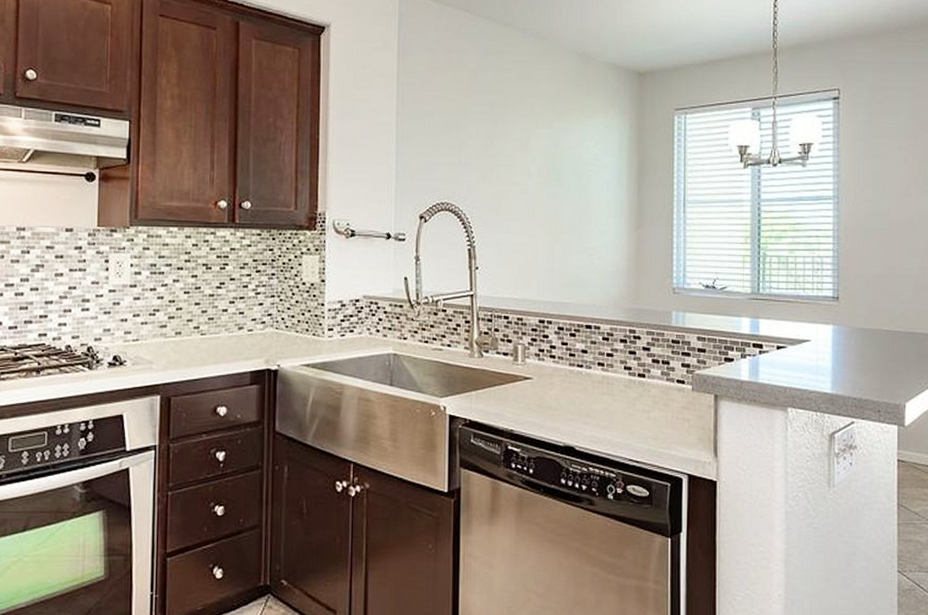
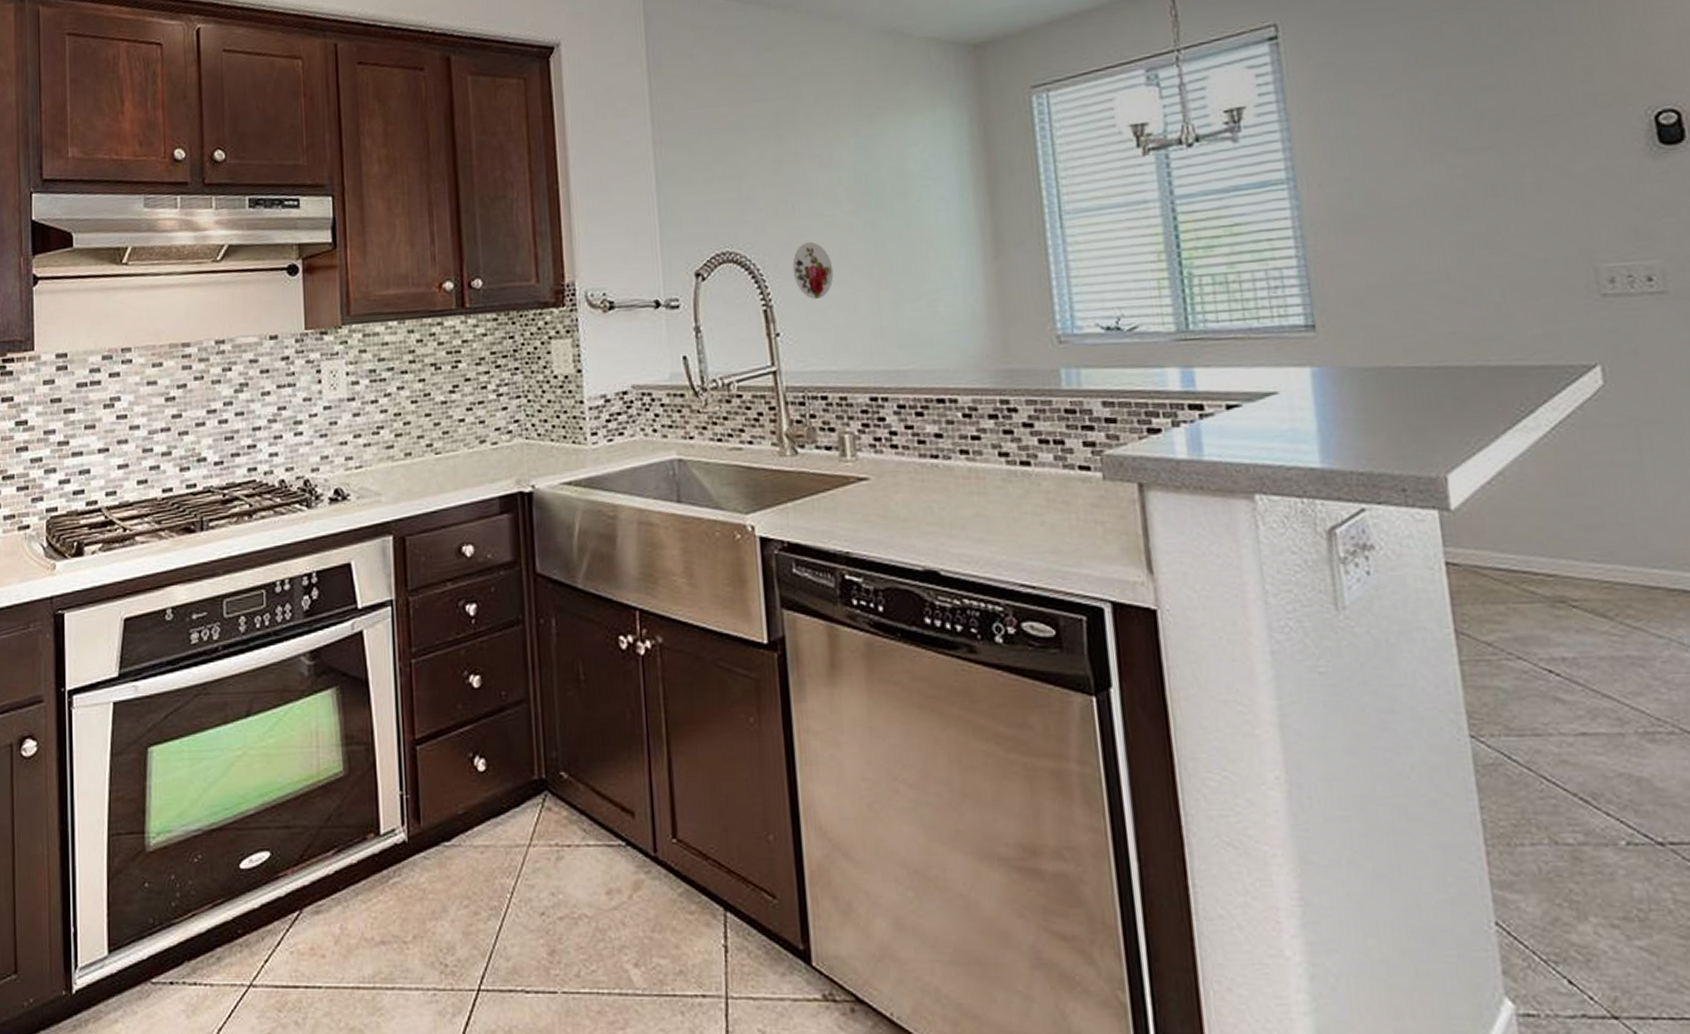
decorative plate: none [492,202,522,245] -> present [792,241,834,299]

